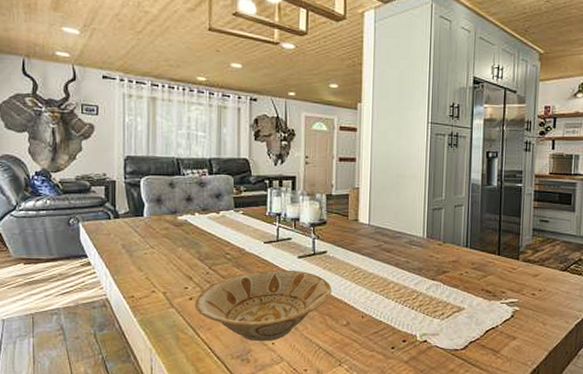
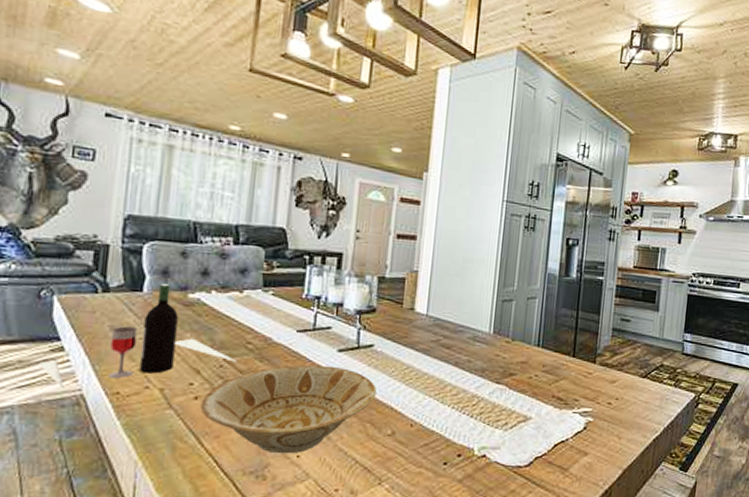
wine bottle: none [73,210,219,296] -> present [38,284,236,390]

